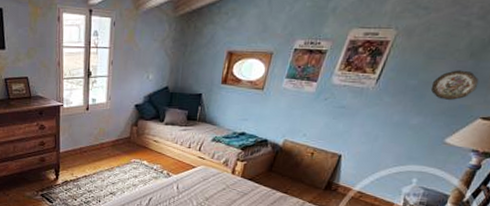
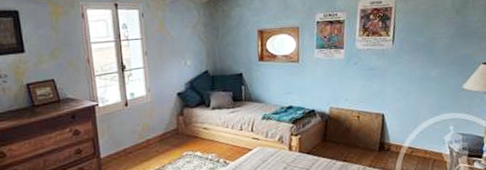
decorative plate: present [430,70,479,100] -> none [436,25,471,52]

